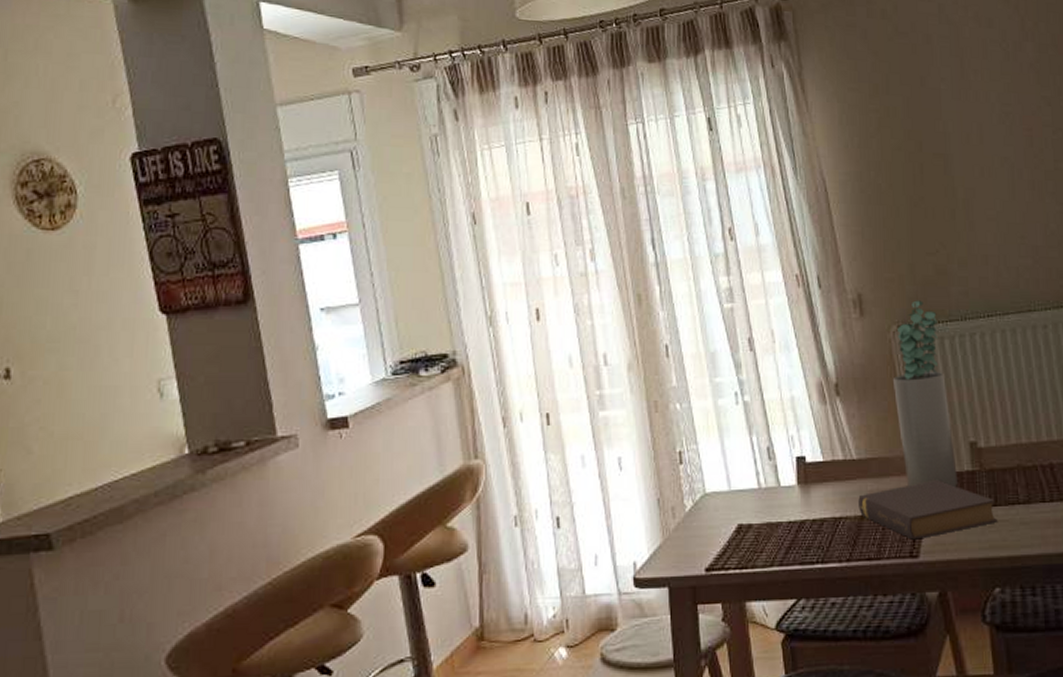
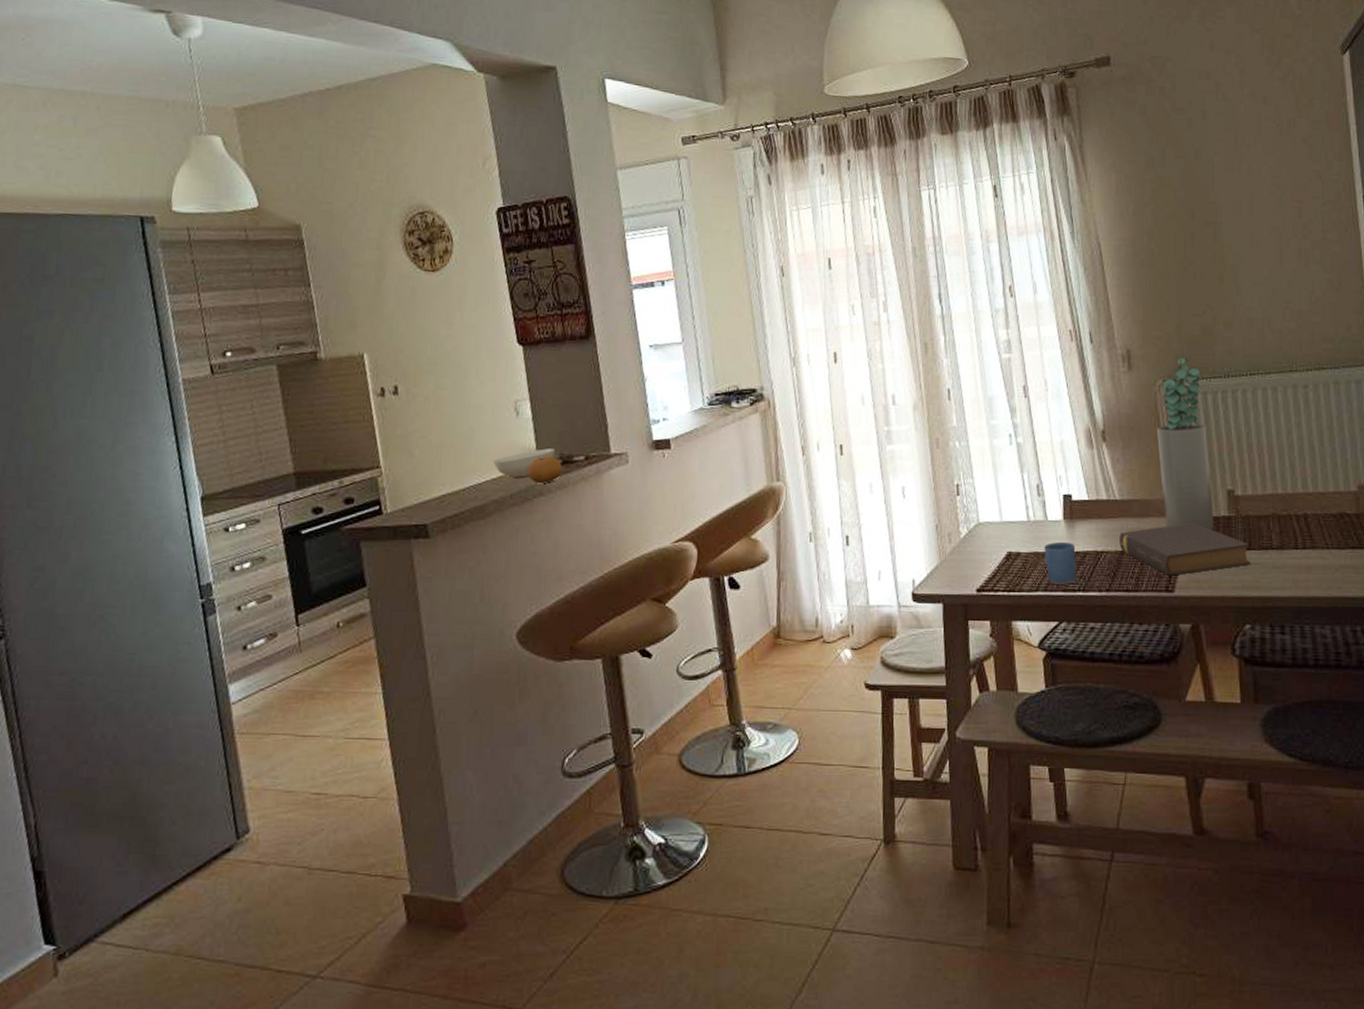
bowl: none [133,435,210,473] -> present [493,448,556,479]
fruit: none [176,443,218,477] -> present [528,456,562,484]
mug: none [778,509,814,559] -> present [1044,541,1077,586]

